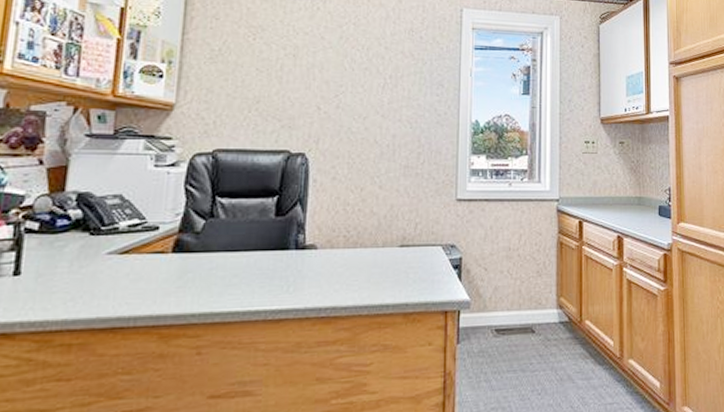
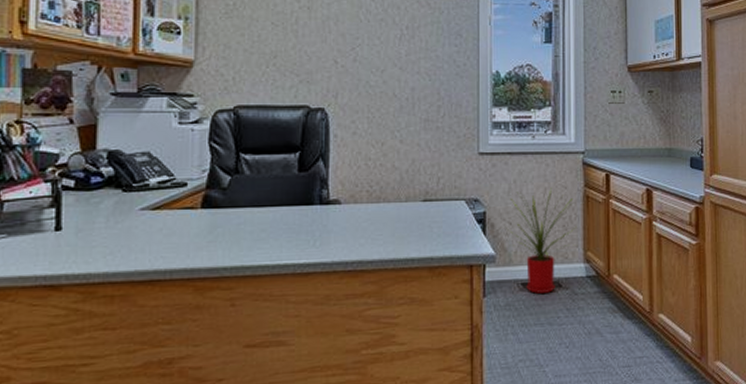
house plant: none [481,234,550,340] -> present [506,188,577,294]

